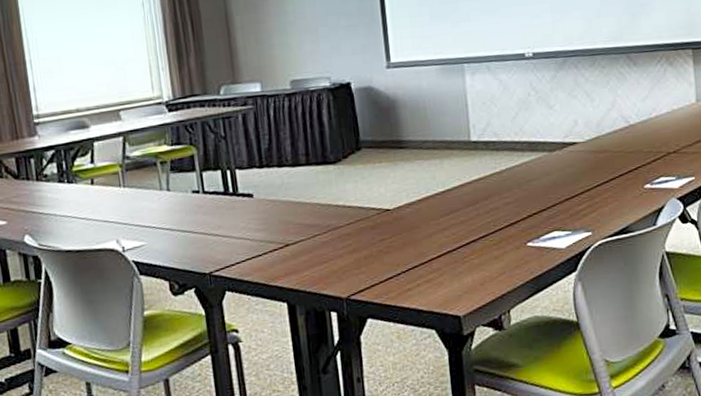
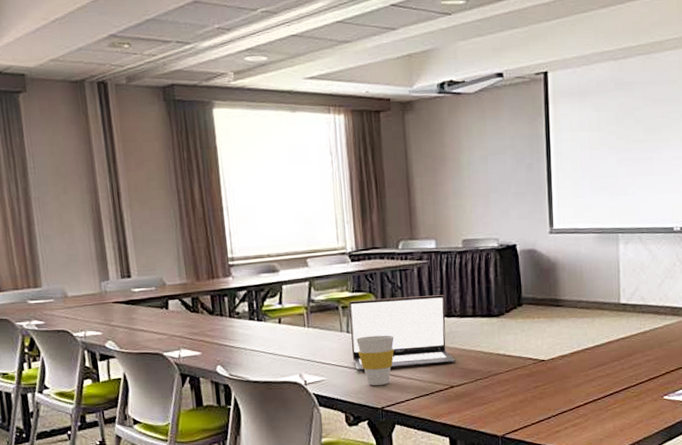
laptop: none [168,143,290,233] -> present [349,295,456,371]
cup: none [177,190,221,249] -> present [355,335,394,386]

